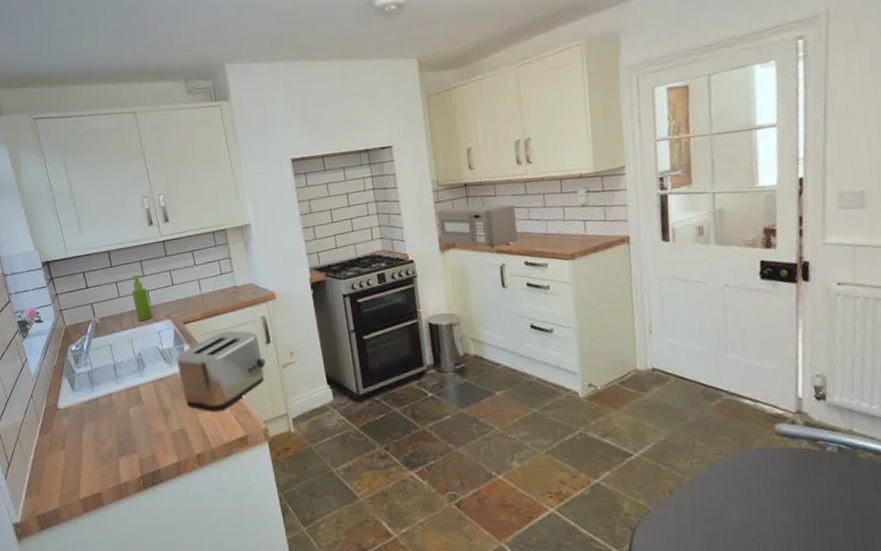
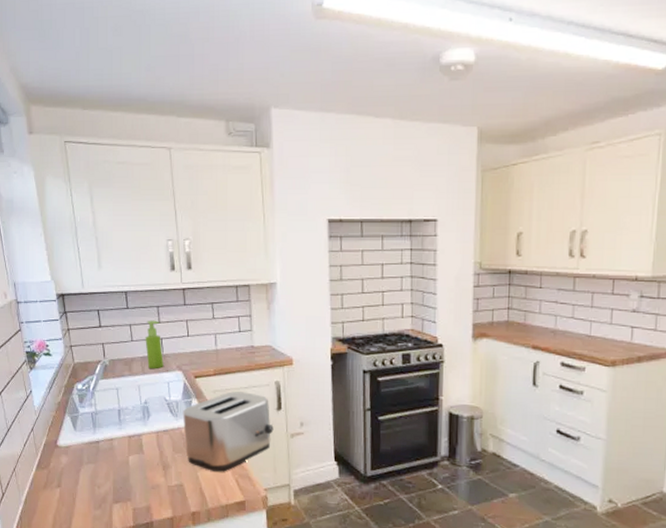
microwave: present [437,204,518,249] -> none [474,293,559,343]

